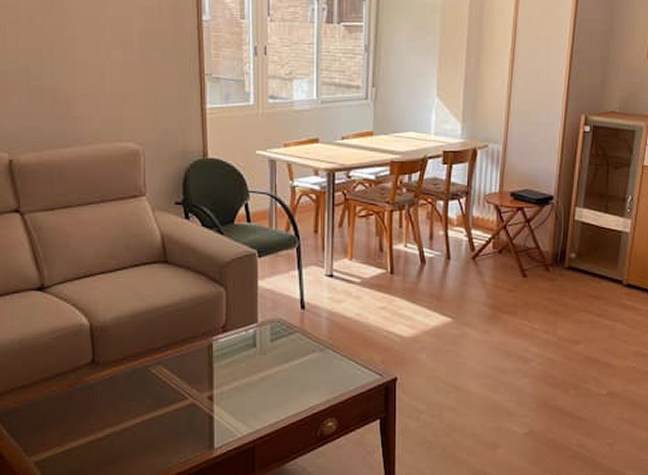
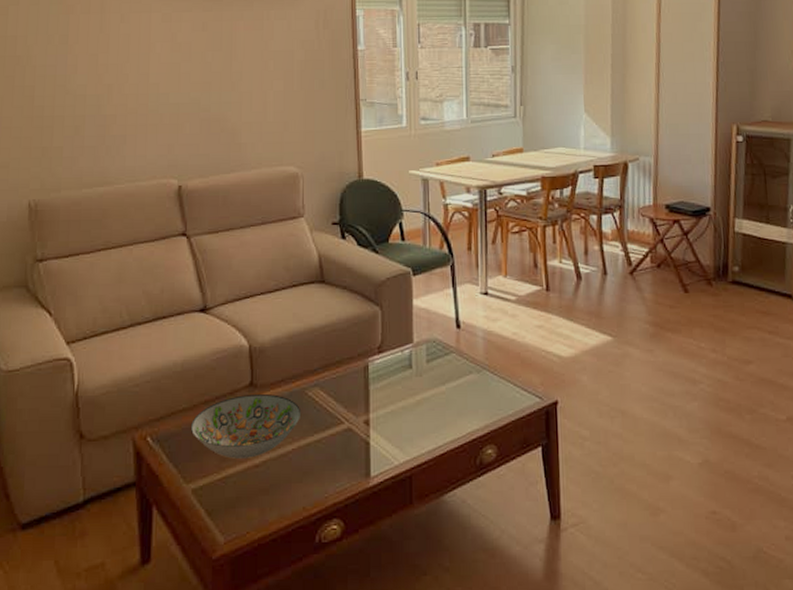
decorative bowl: none [32,370,144,433] -> present [191,393,300,459]

